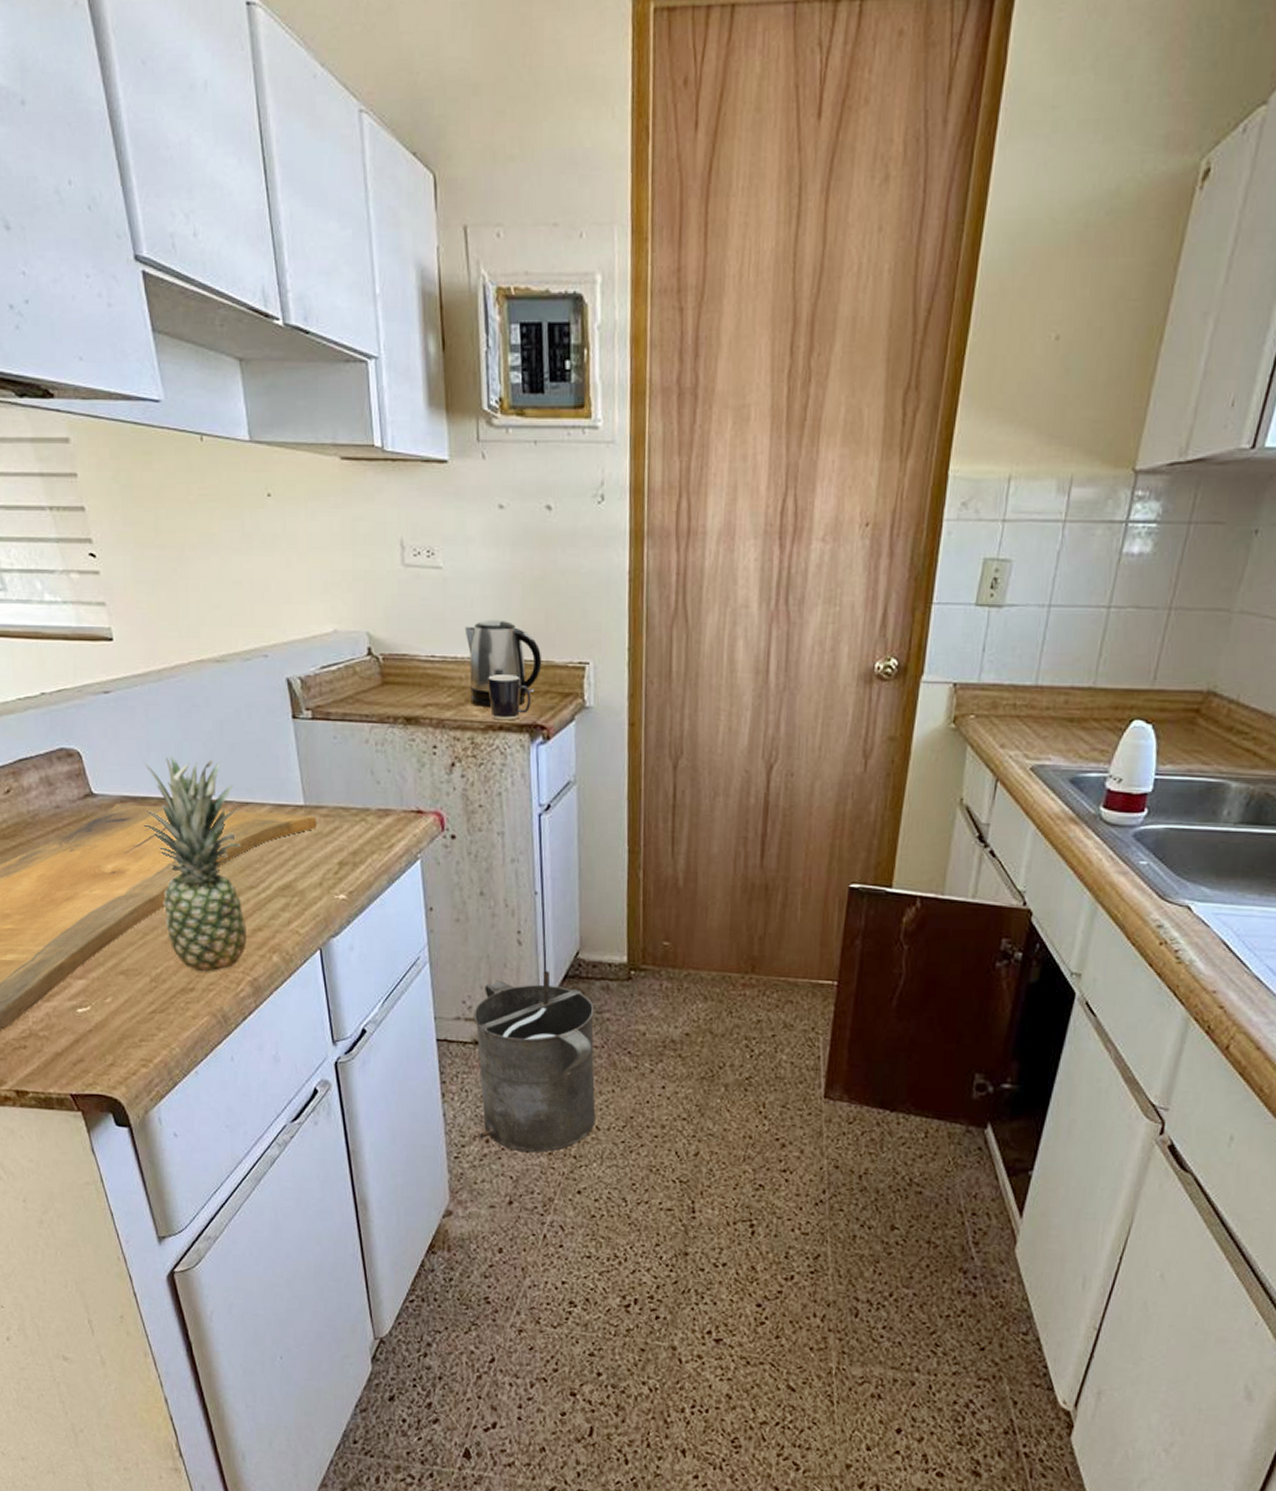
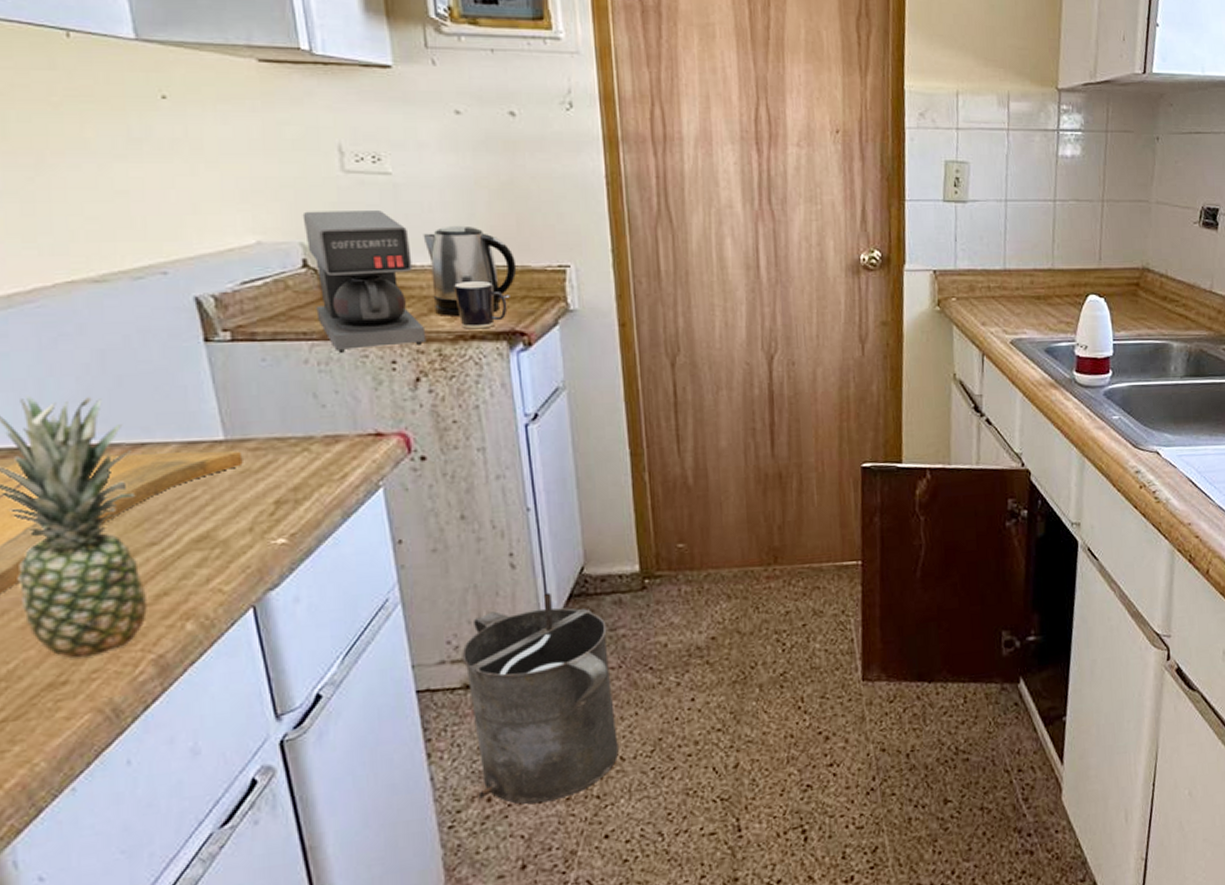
coffee maker: none [369,603,462,735] -> present [302,211,427,353]

